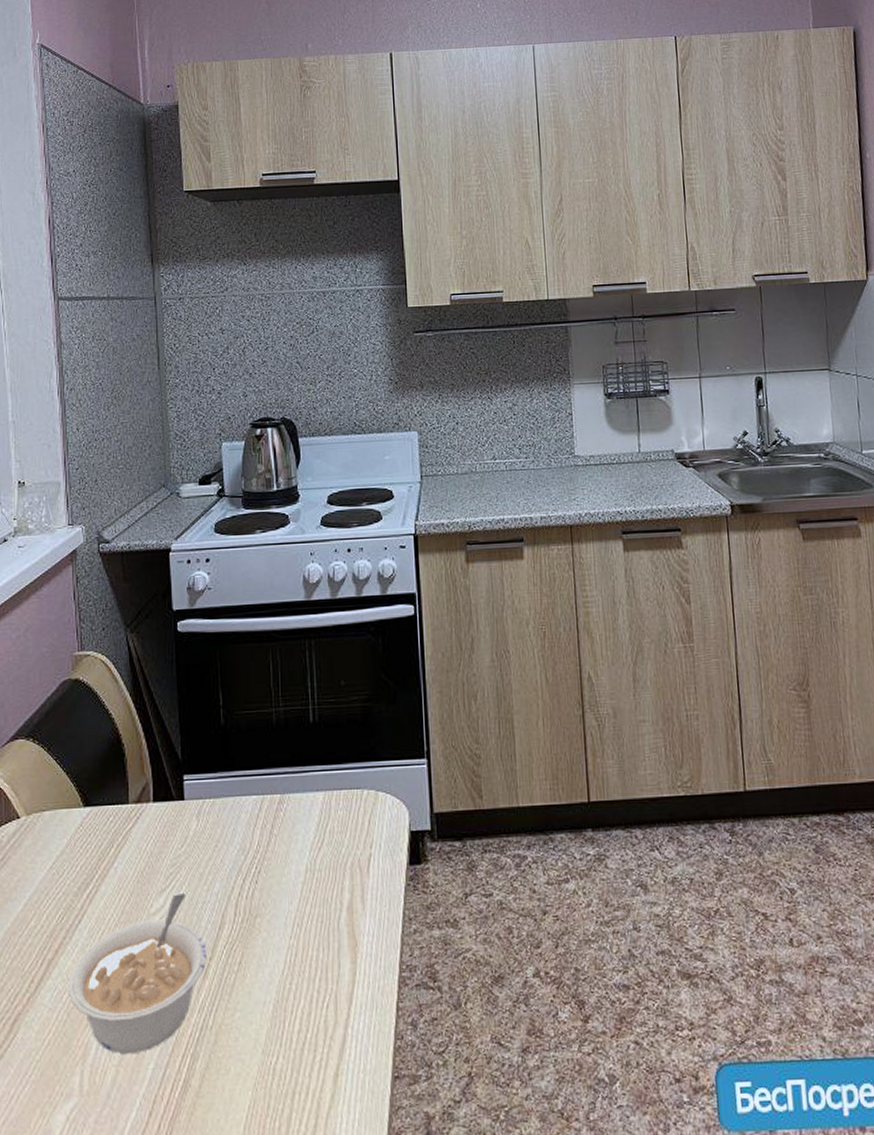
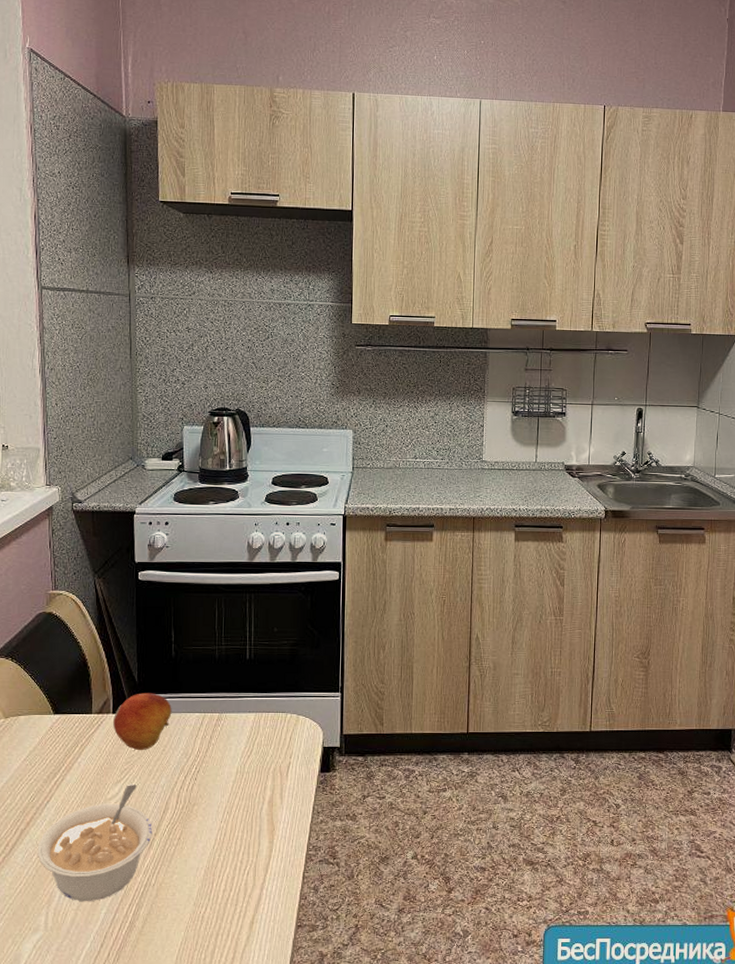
fruit: none [154,773,224,849] -> present [113,693,172,751]

